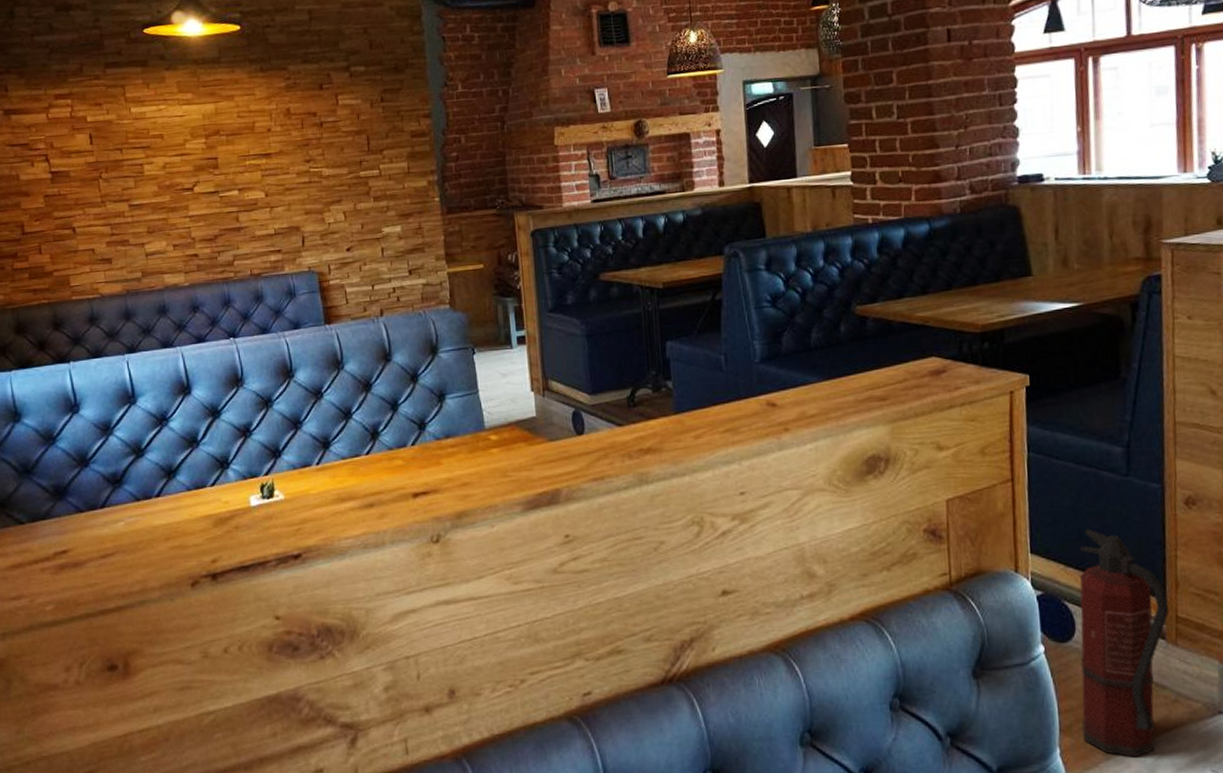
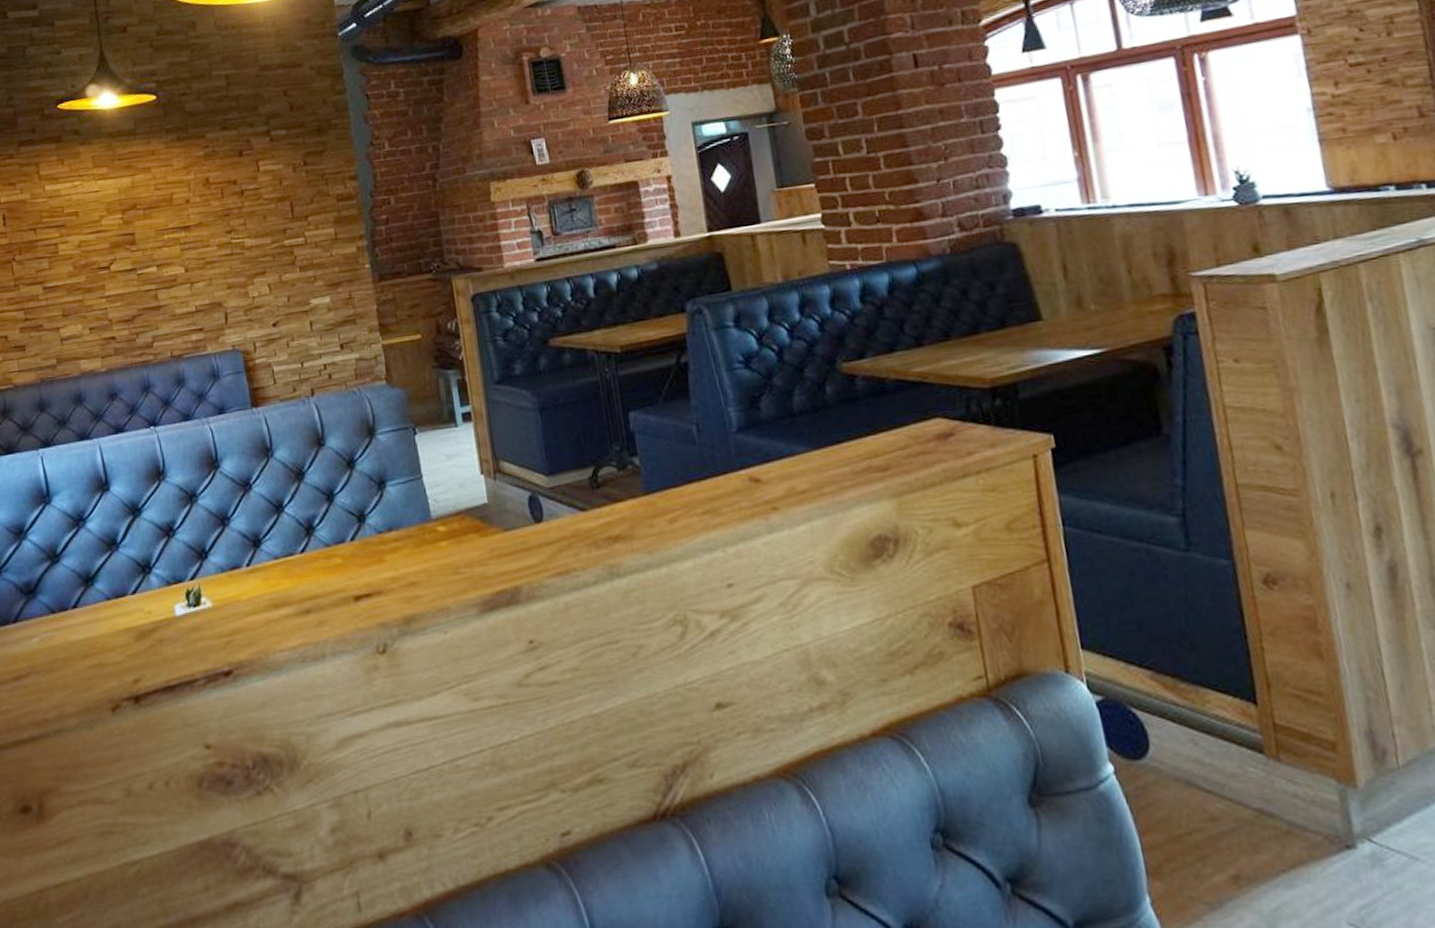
fire extinguisher: present [1079,529,1170,757] -> none [1141,617,1272,907]

